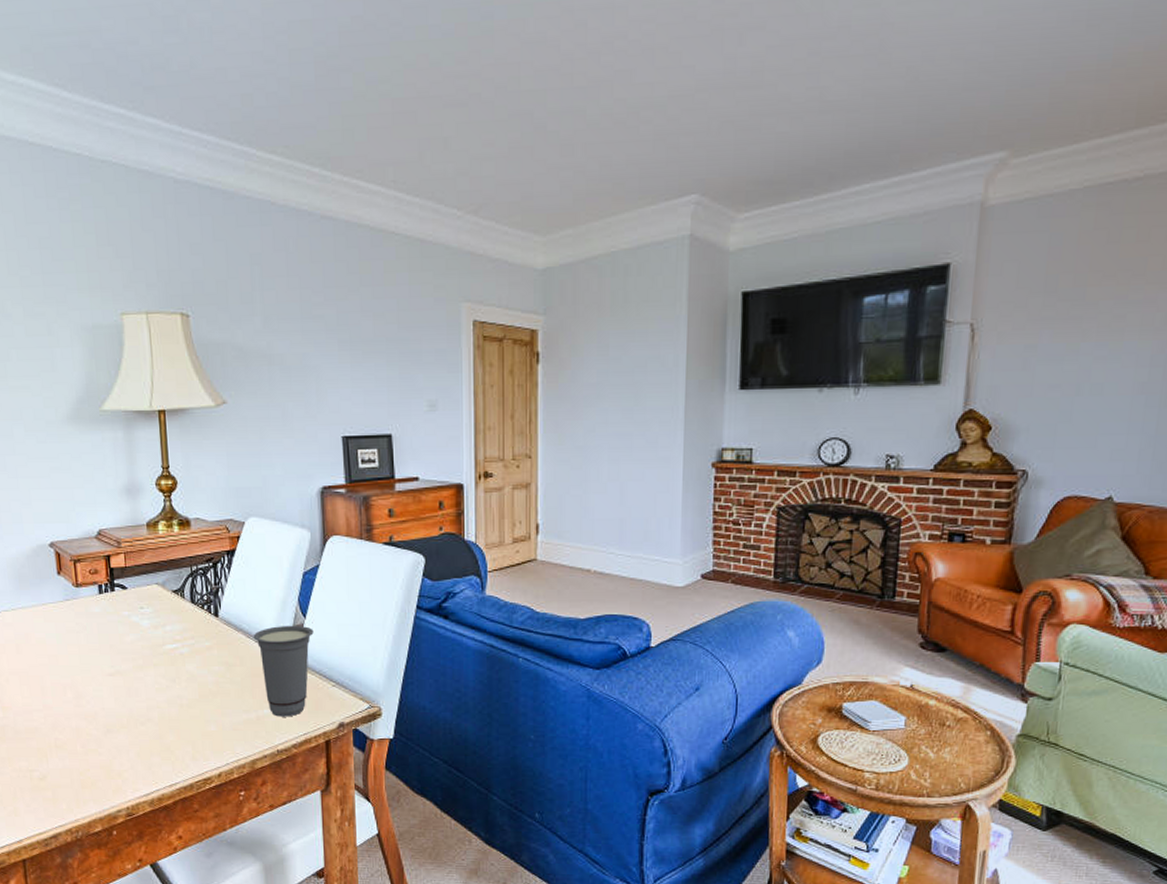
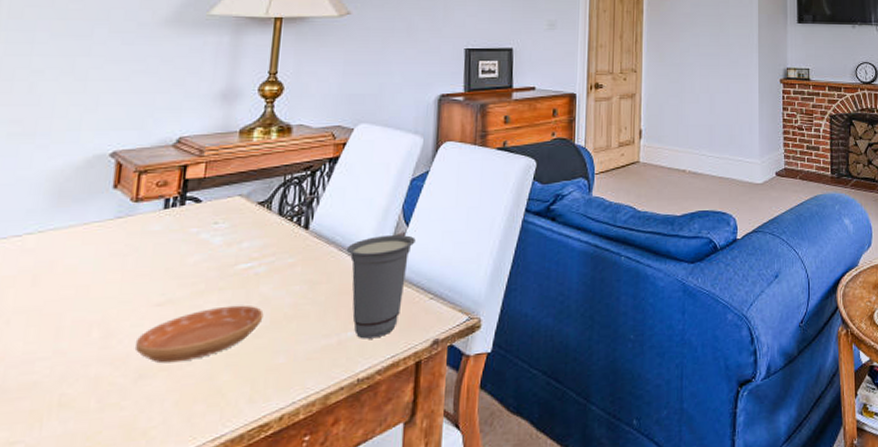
saucer: none [99,679,193,722] -> present [134,305,264,364]

